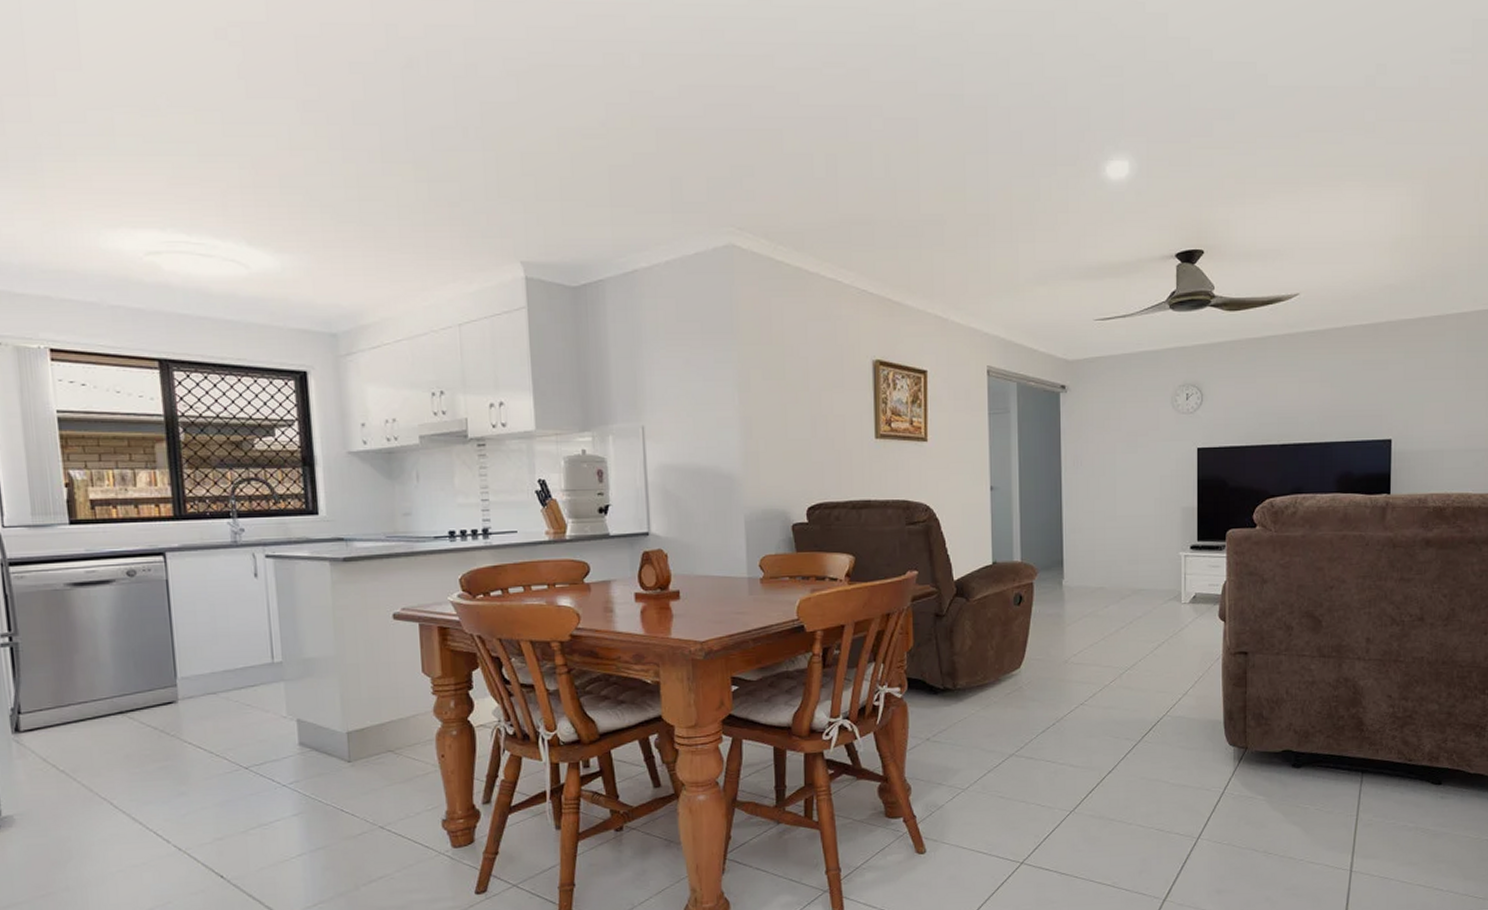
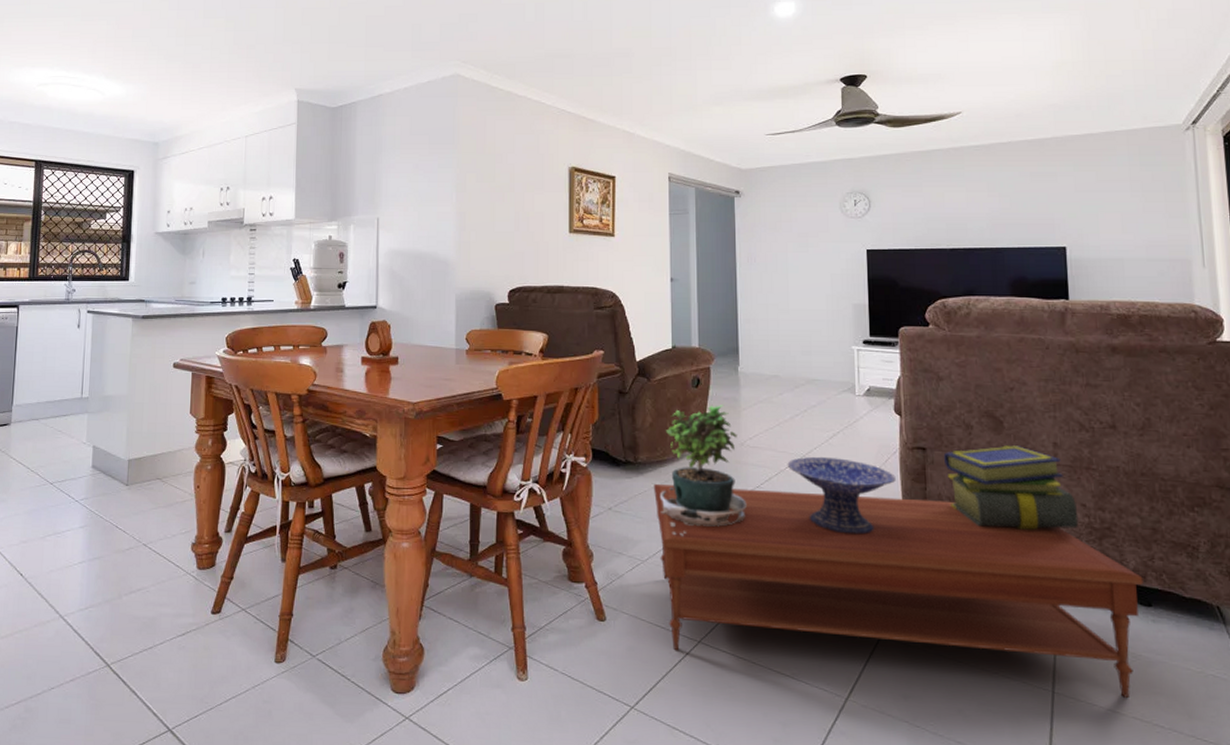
coffee table: none [973,702,1436,875] -> present [653,483,1143,698]
potted plant: none [981,622,1070,760] -> present [661,405,747,536]
decorative bowl: none [1111,668,1218,744] -> present [787,456,896,535]
stack of books: none [1264,643,1384,725] -> present [943,445,1079,530]

